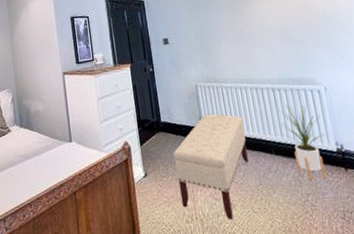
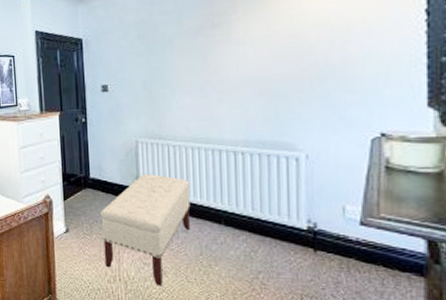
house plant: present [277,104,327,180] -> none [237,172,295,259]

